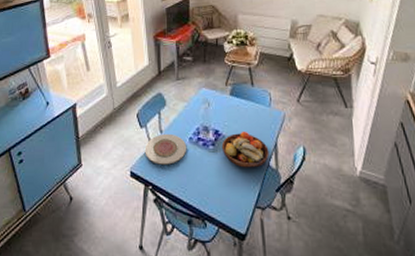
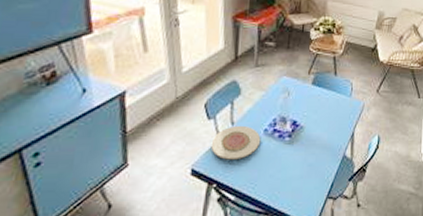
fruit bowl: present [221,131,269,168] -> none [298,121,346,159]

